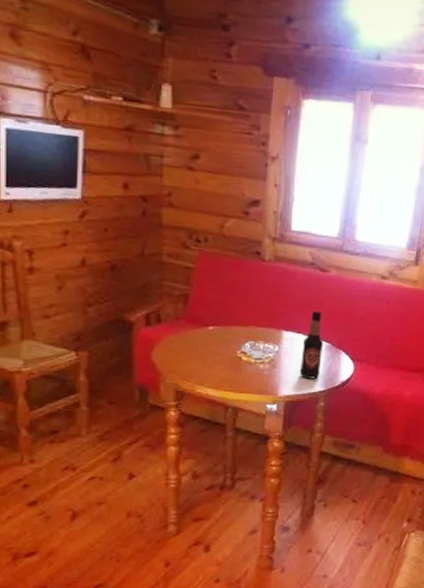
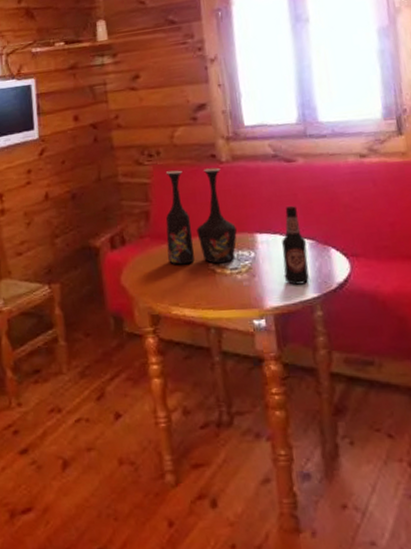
vase: none [200,259,268,353] -> present [165,167,238,265]

